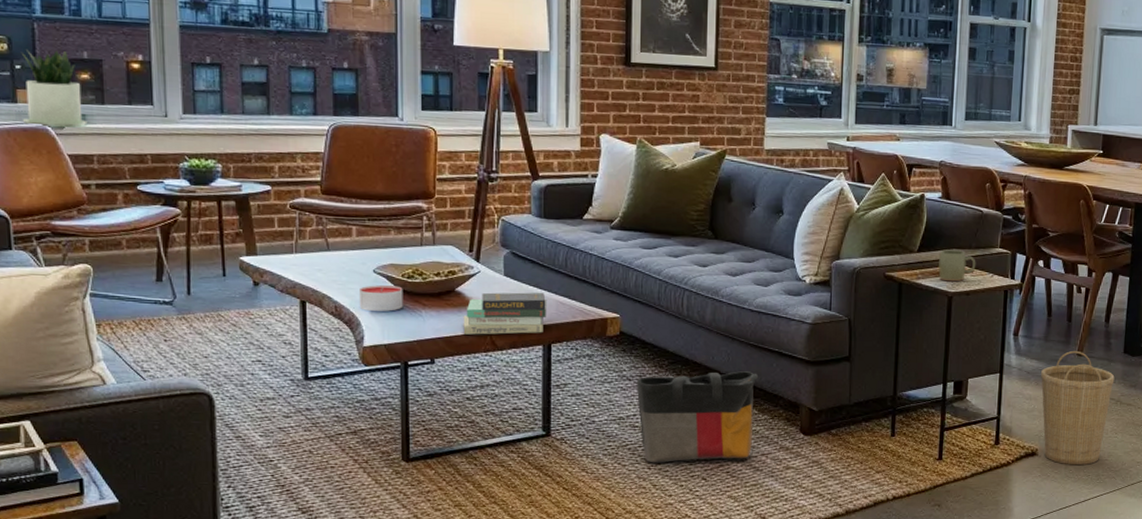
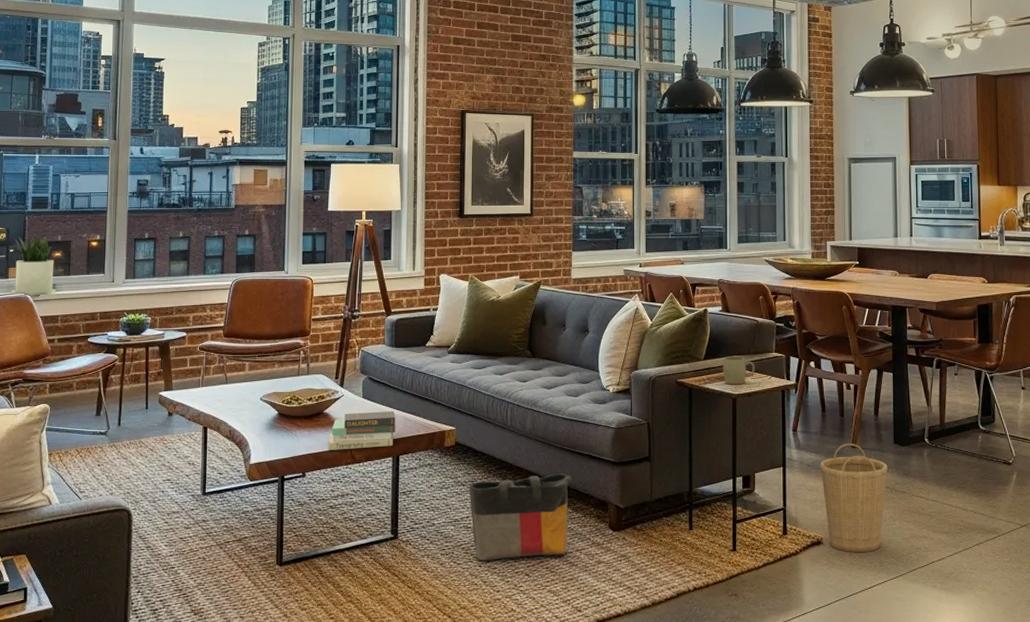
candle: present [358,285,403,312] -> none [248,411,283,434]

